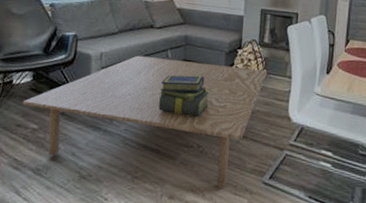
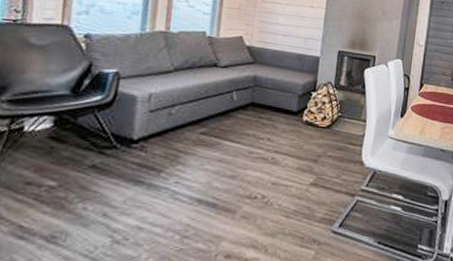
coffee table: present [22,55,268,190] -> none [35,97,343,243]
stack of books: present [159,74,210,117] -> none [218,118,279,165]

